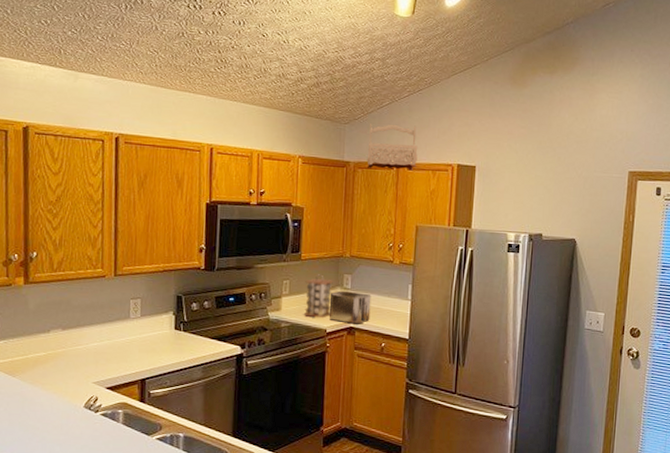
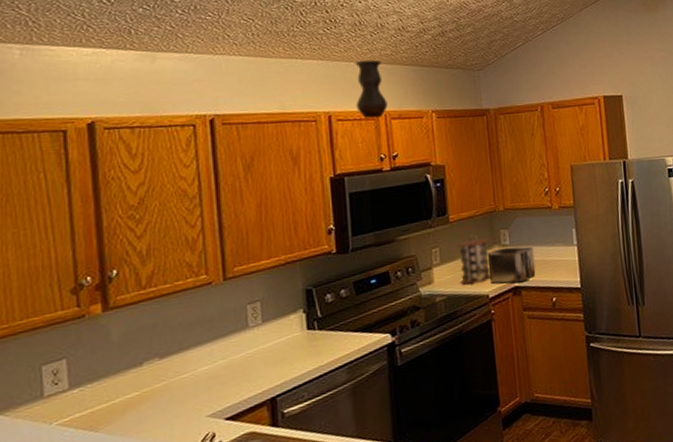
vase: none [234,101,262,155] -> present [355,59,388,118]
decorative basket: present [367,124,418,171] -> none [506,63,562,113]

